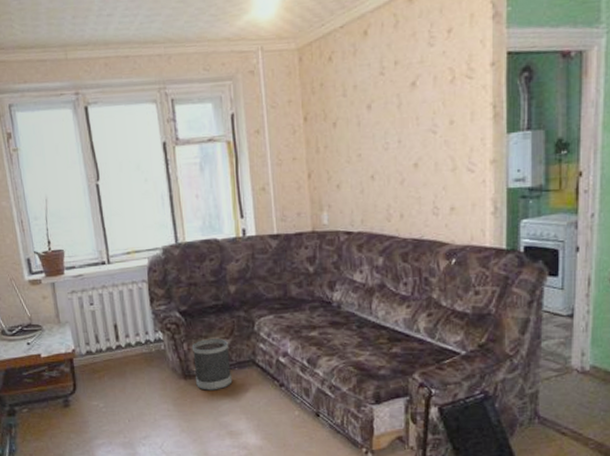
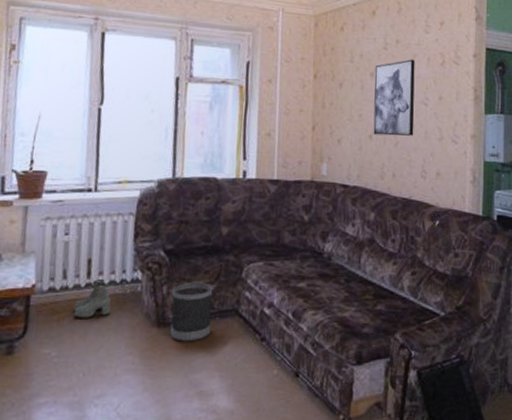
boots: none [110,341,142,375] -> present [73,279,112,318]
wall art: none [371,81,422,174] -> present [373,59,415,136]

